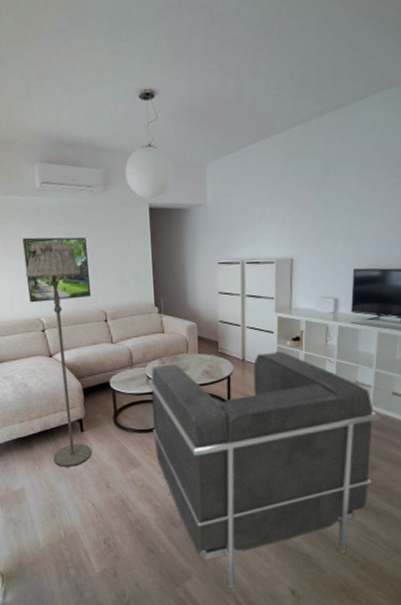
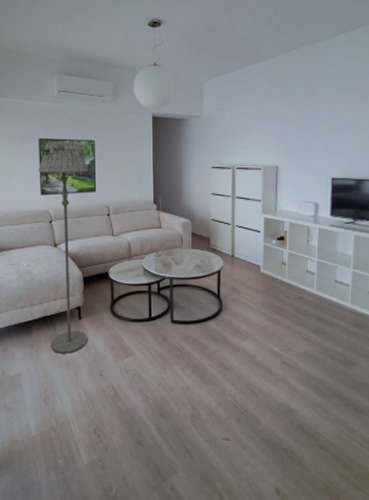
armchair: present [147,350,381,588] -> none [144,249,359,484]

